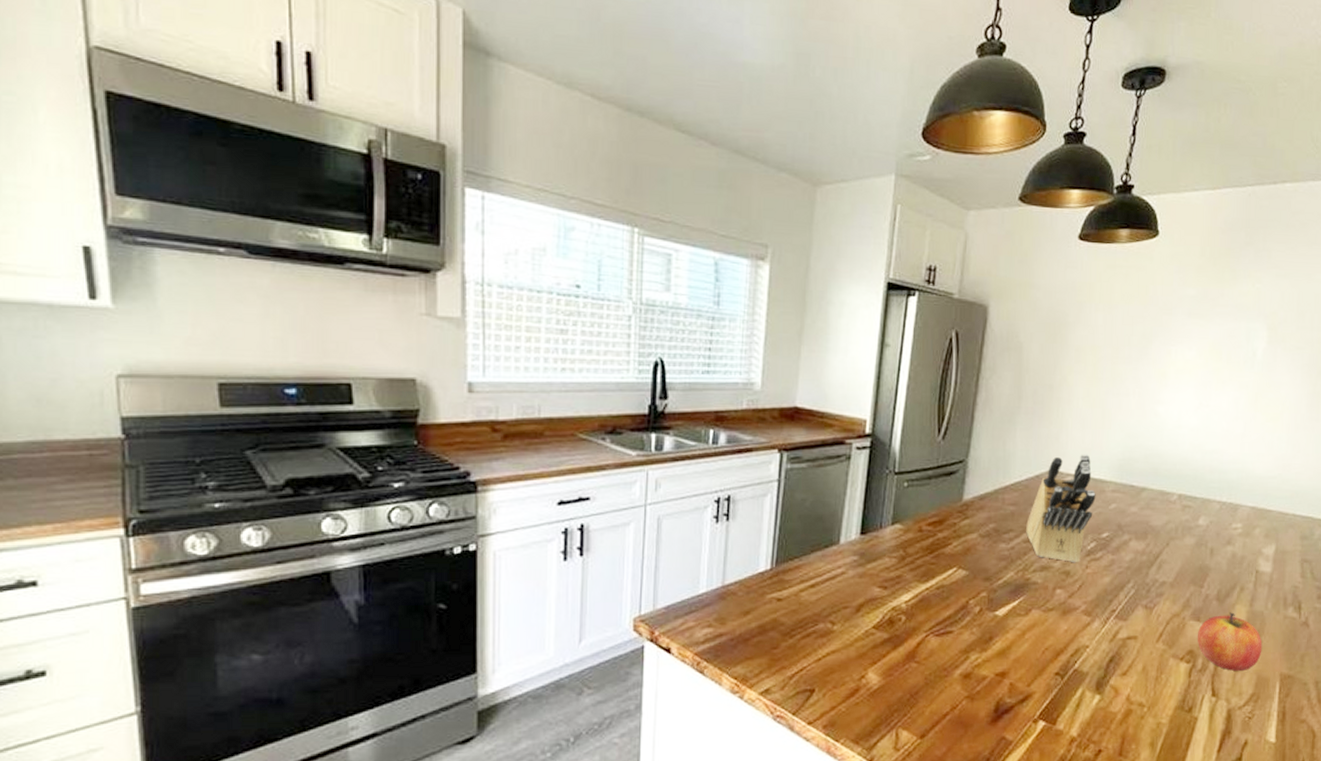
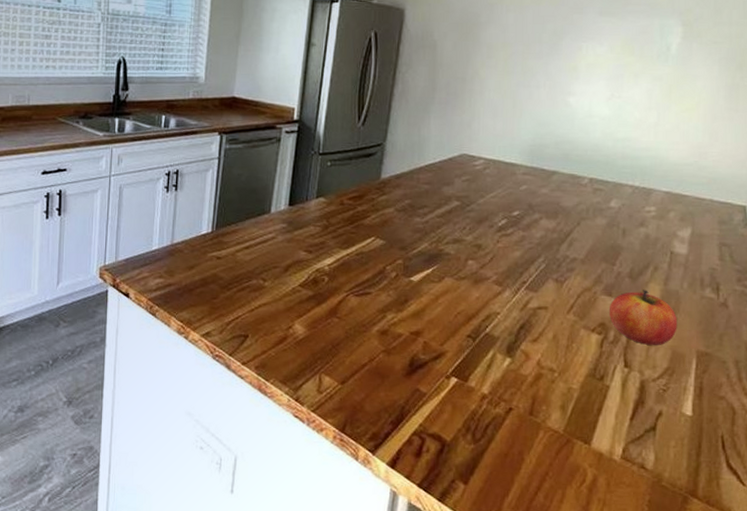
knife block: present [1026,454,1096,563] -> none [439,140,507,238]

